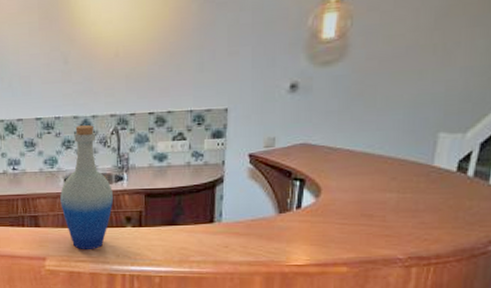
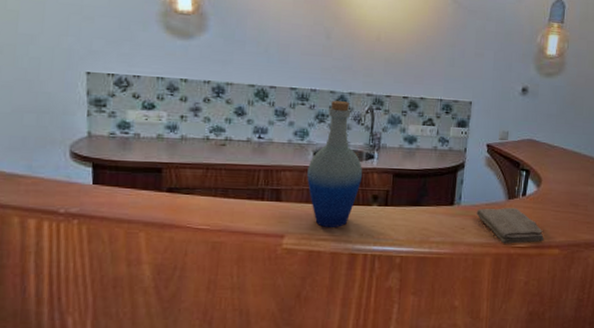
washcloth: none [241,222,328,262] -> present [476,207,545,244]

